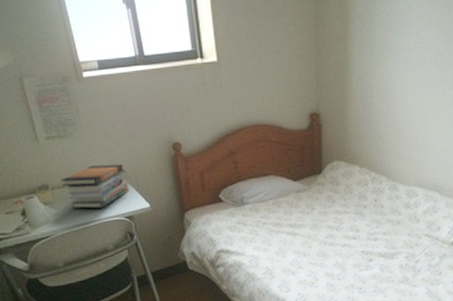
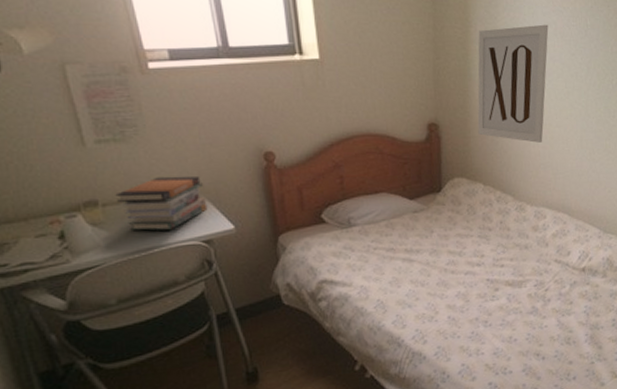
wall art: none [355,16,424,127] -> present [477,24,549,143]

